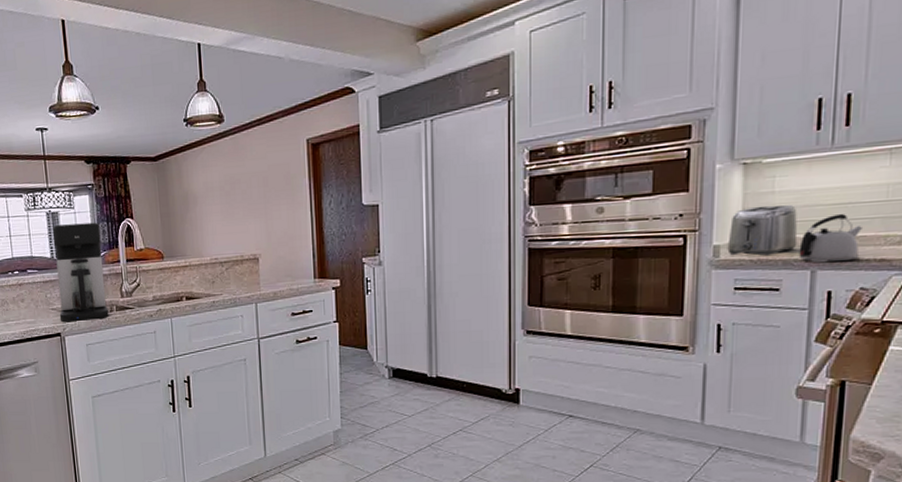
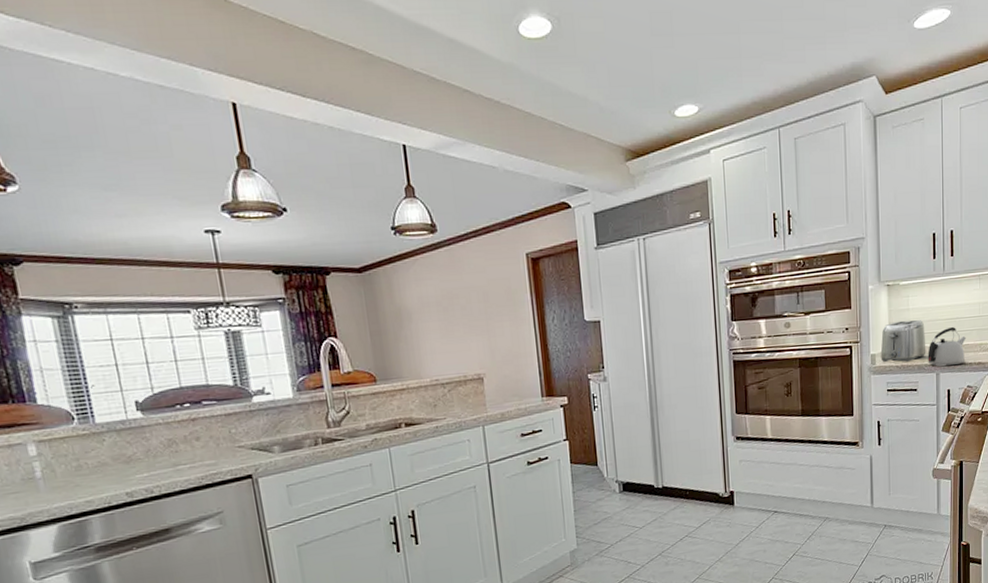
coffee maker: present [53,222,109,324] -> none [234,342,314,463]

